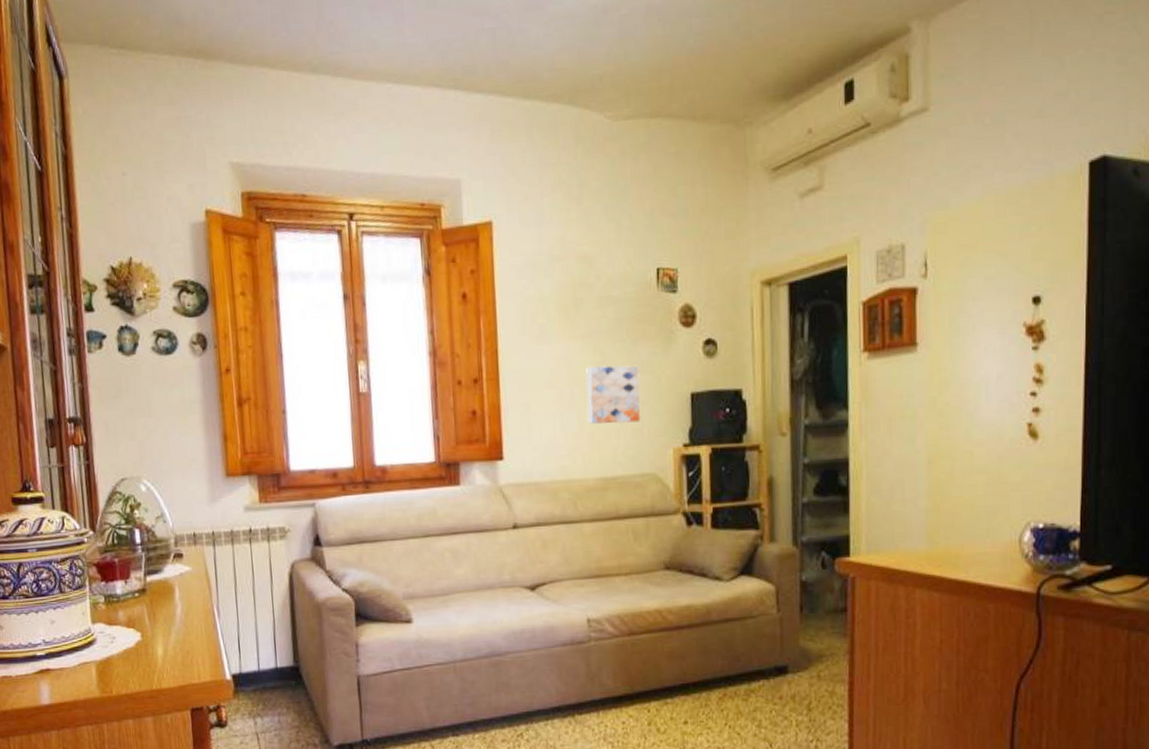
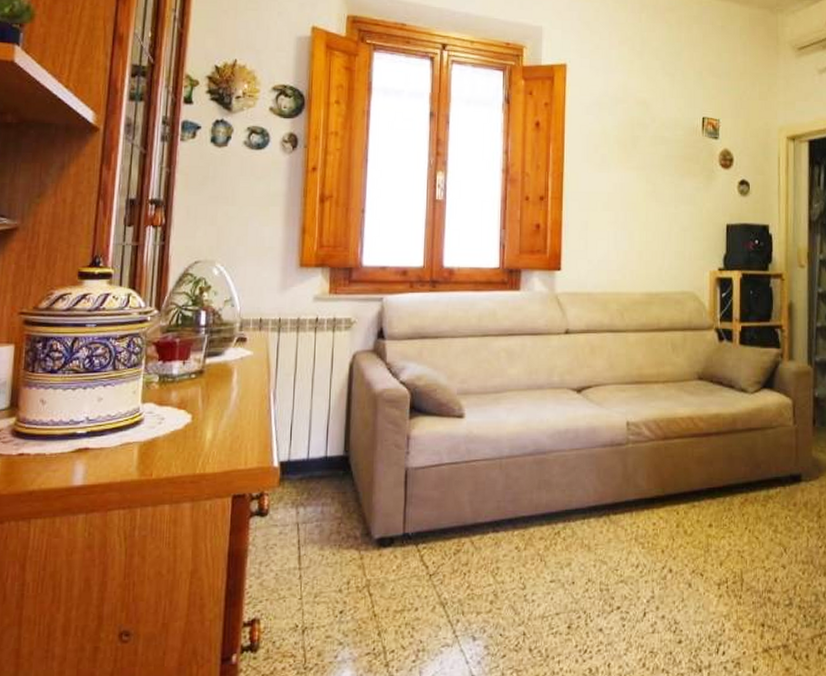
wall art: present [586,365,640,424] -> none [637,195,684,246]

